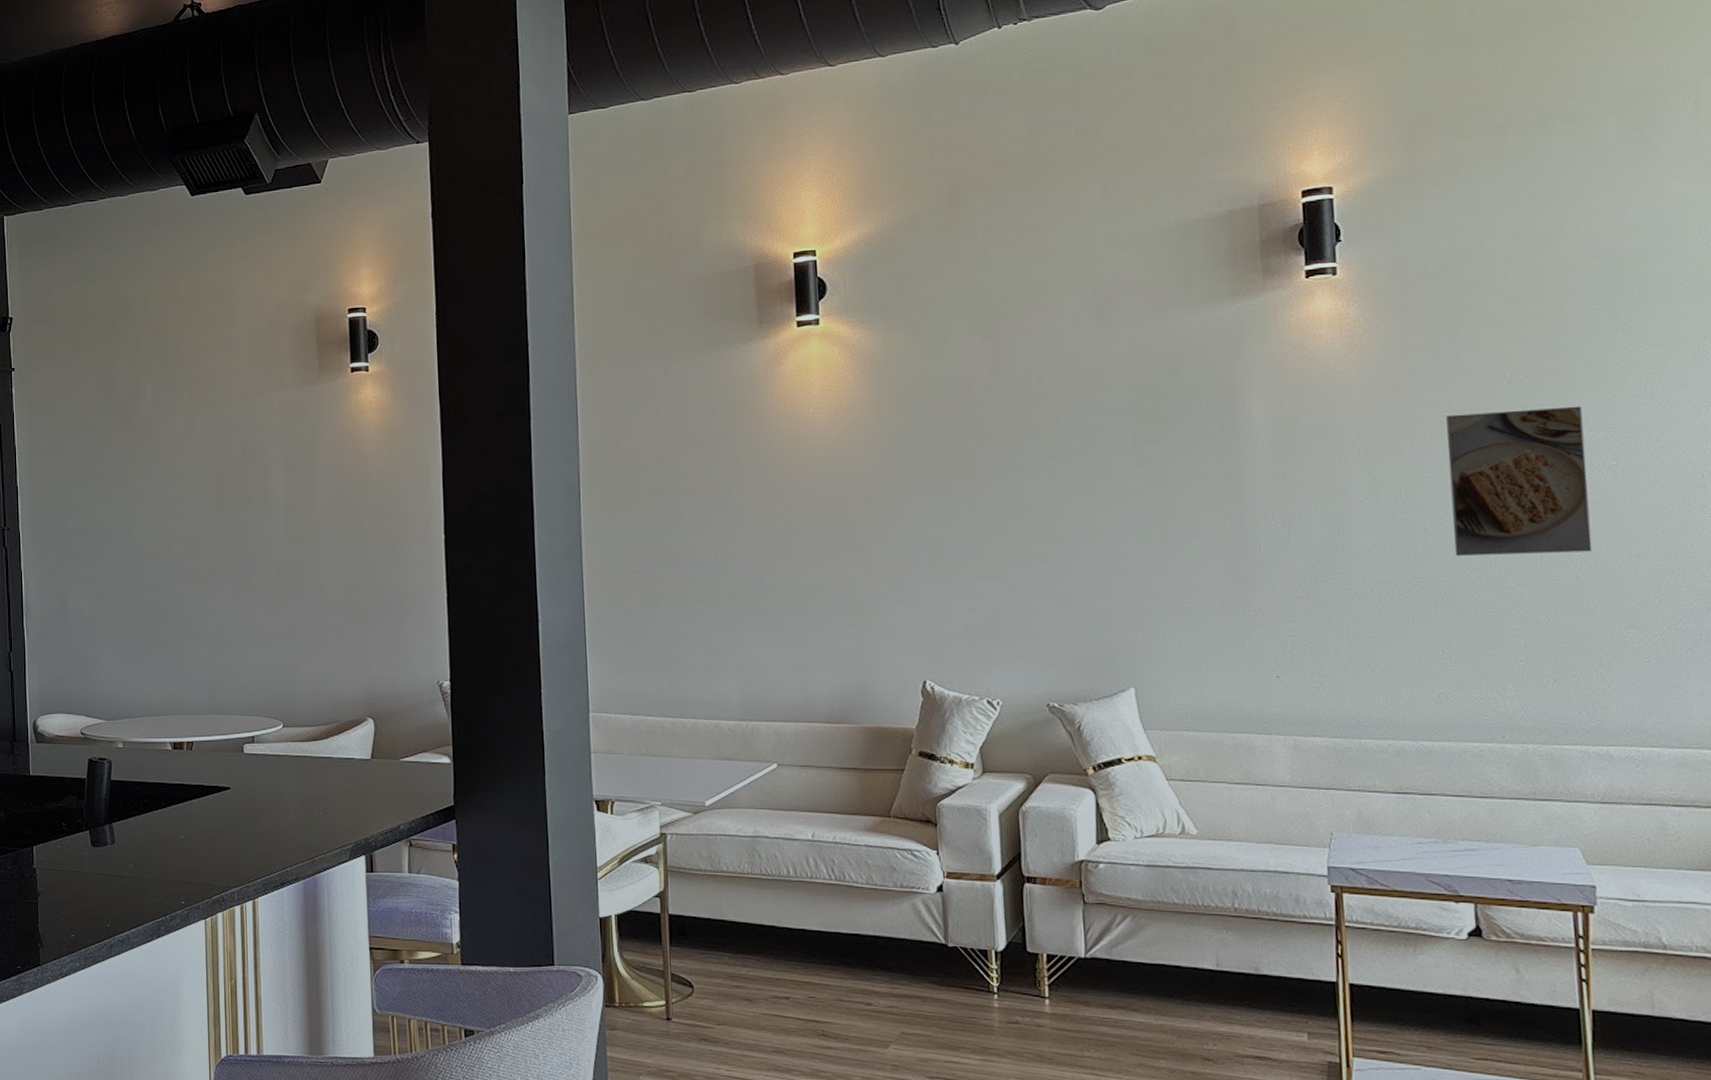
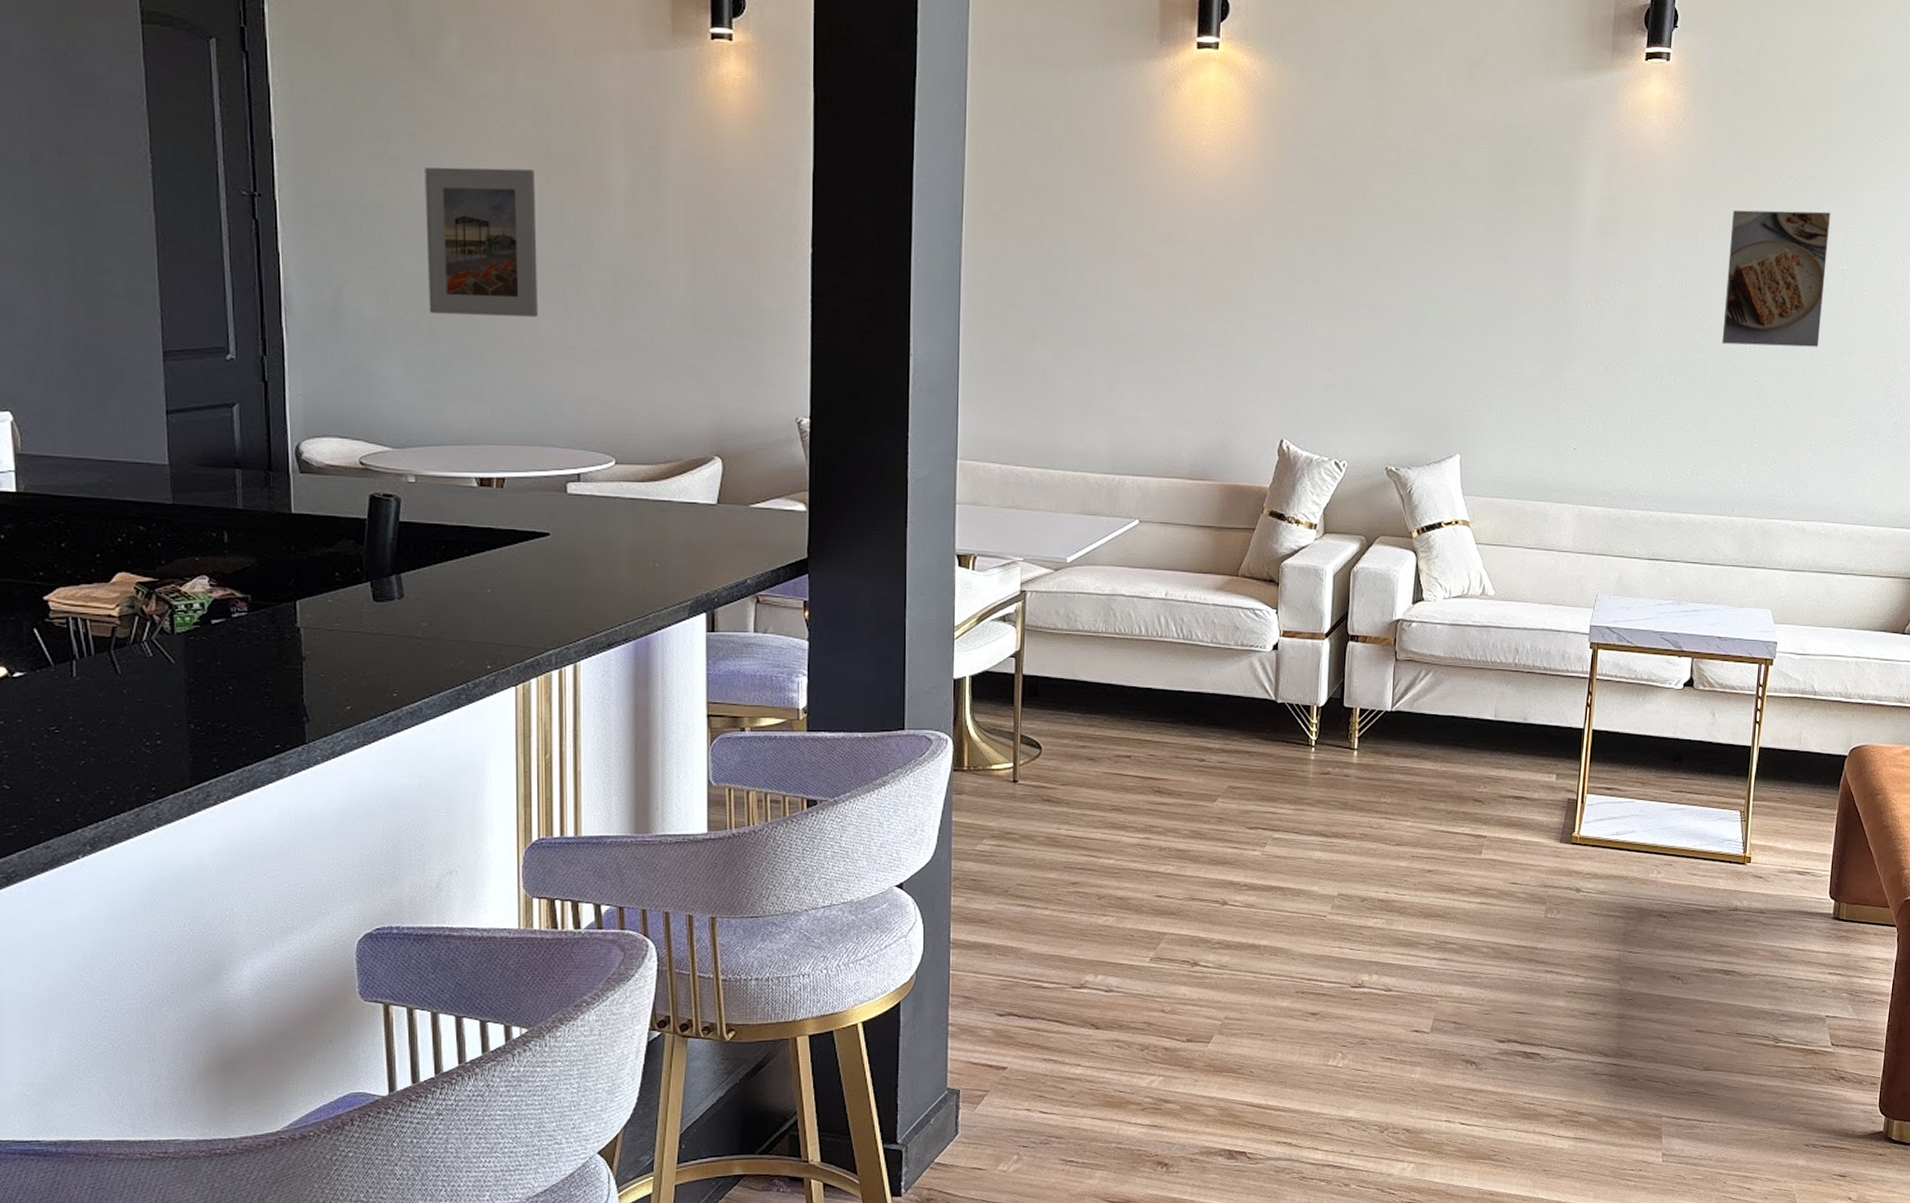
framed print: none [128,491,217,611] -> present [425,167,538,317]

